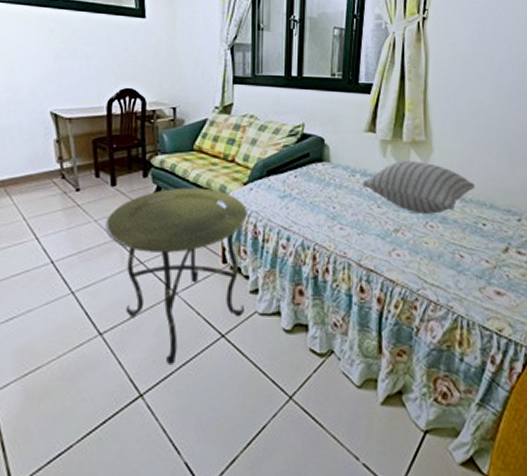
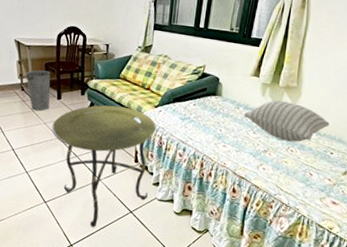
bucket: none [66,149,102,205] -> present [25,70,51,111]

